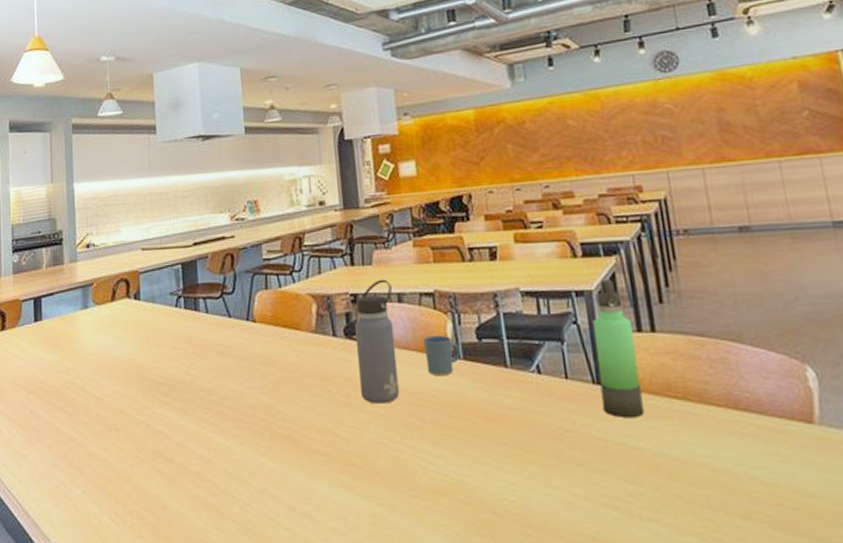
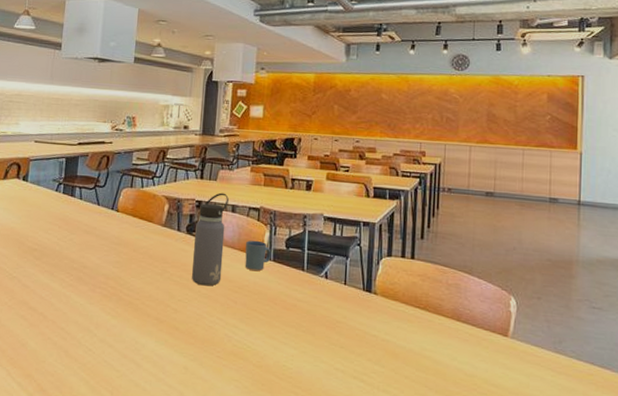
thermos bottle: present [593,280,644,417] -> none [367,217,400,318]

